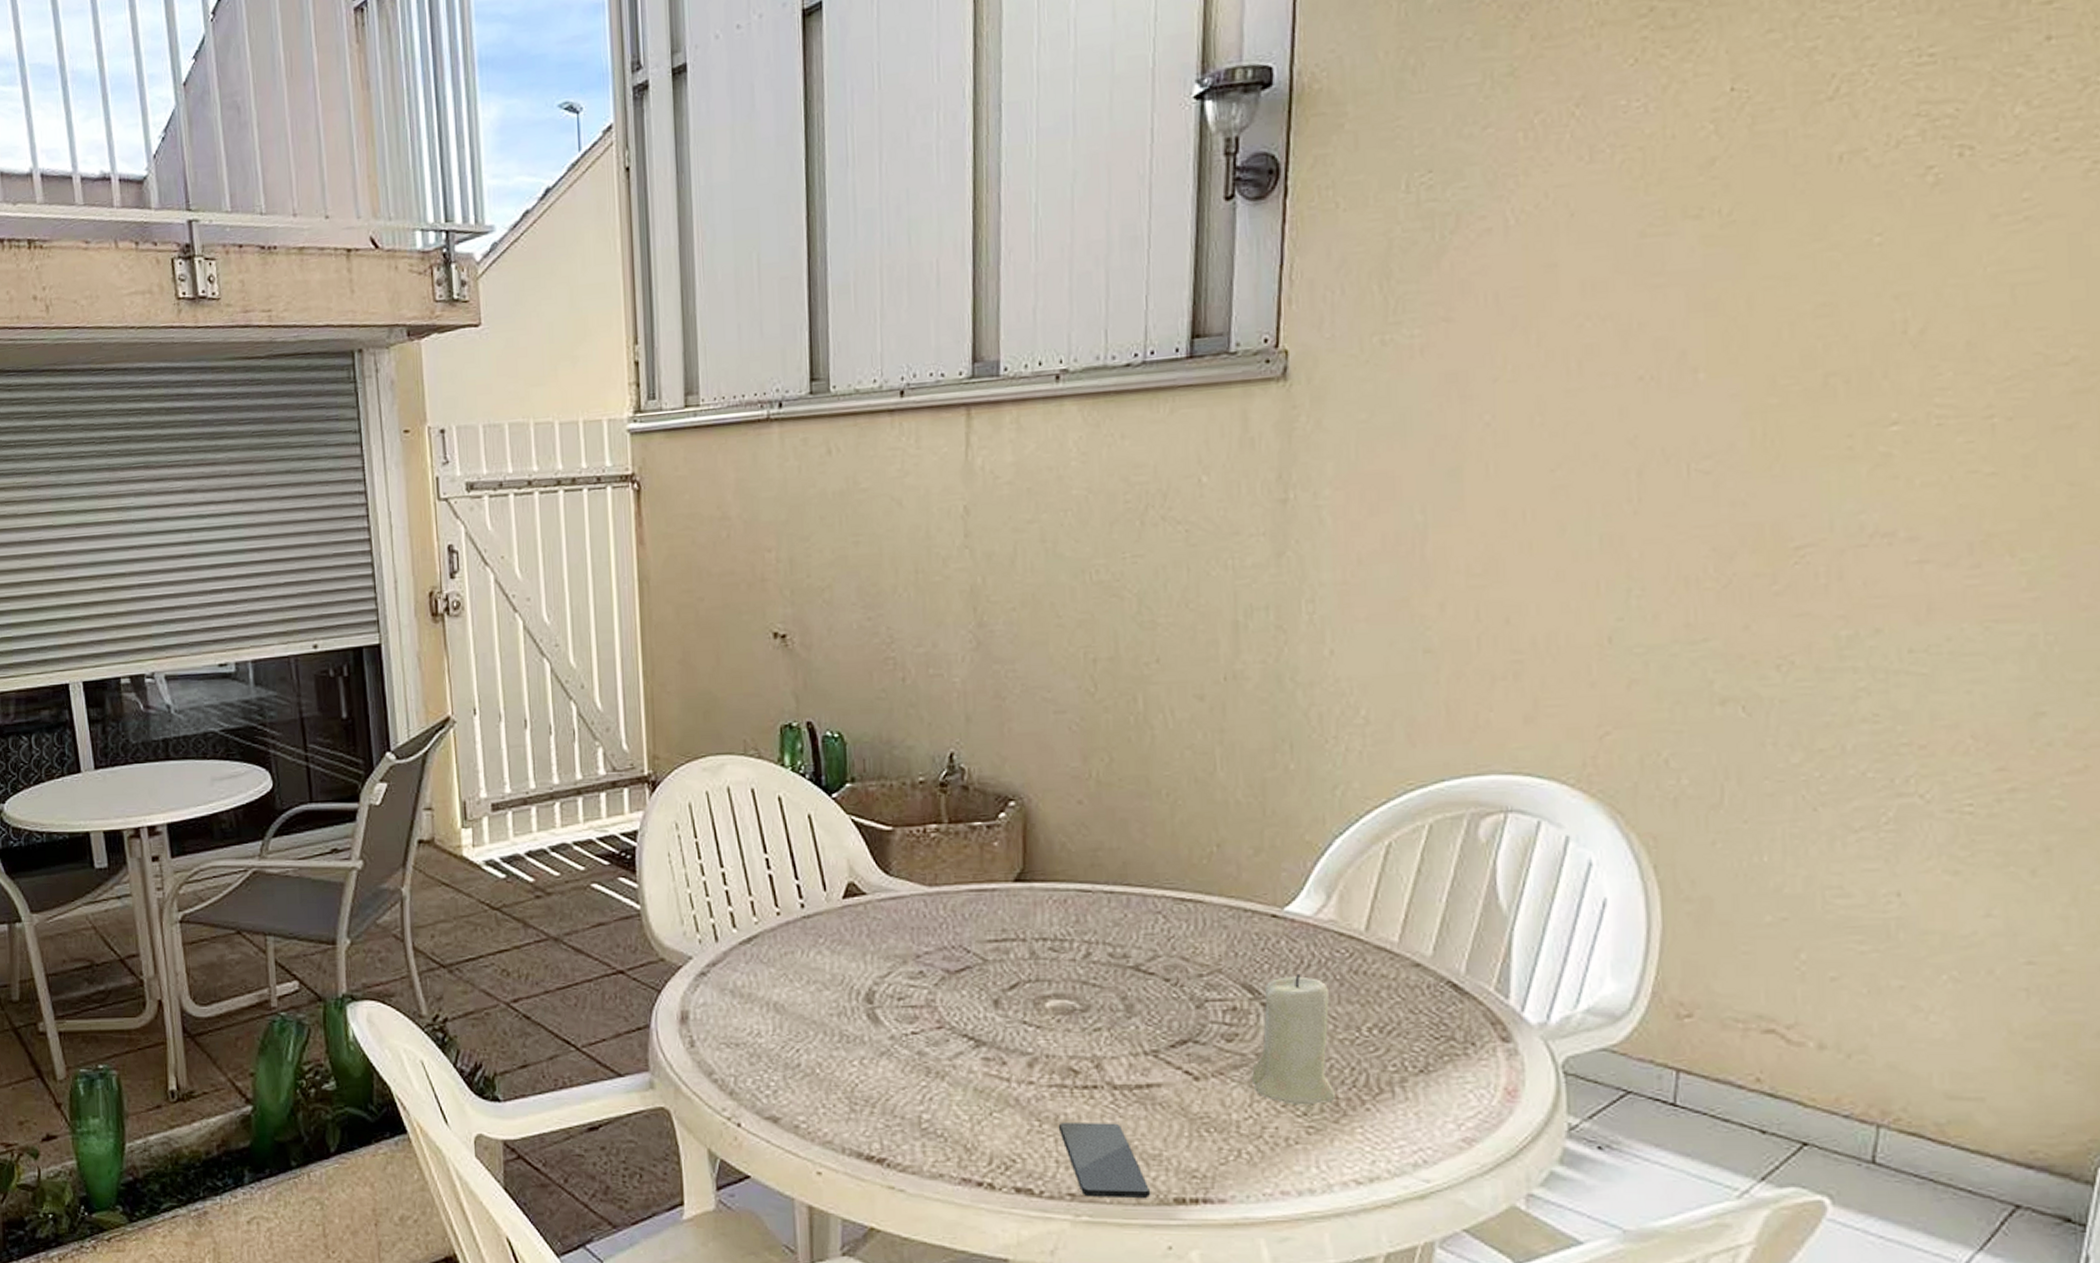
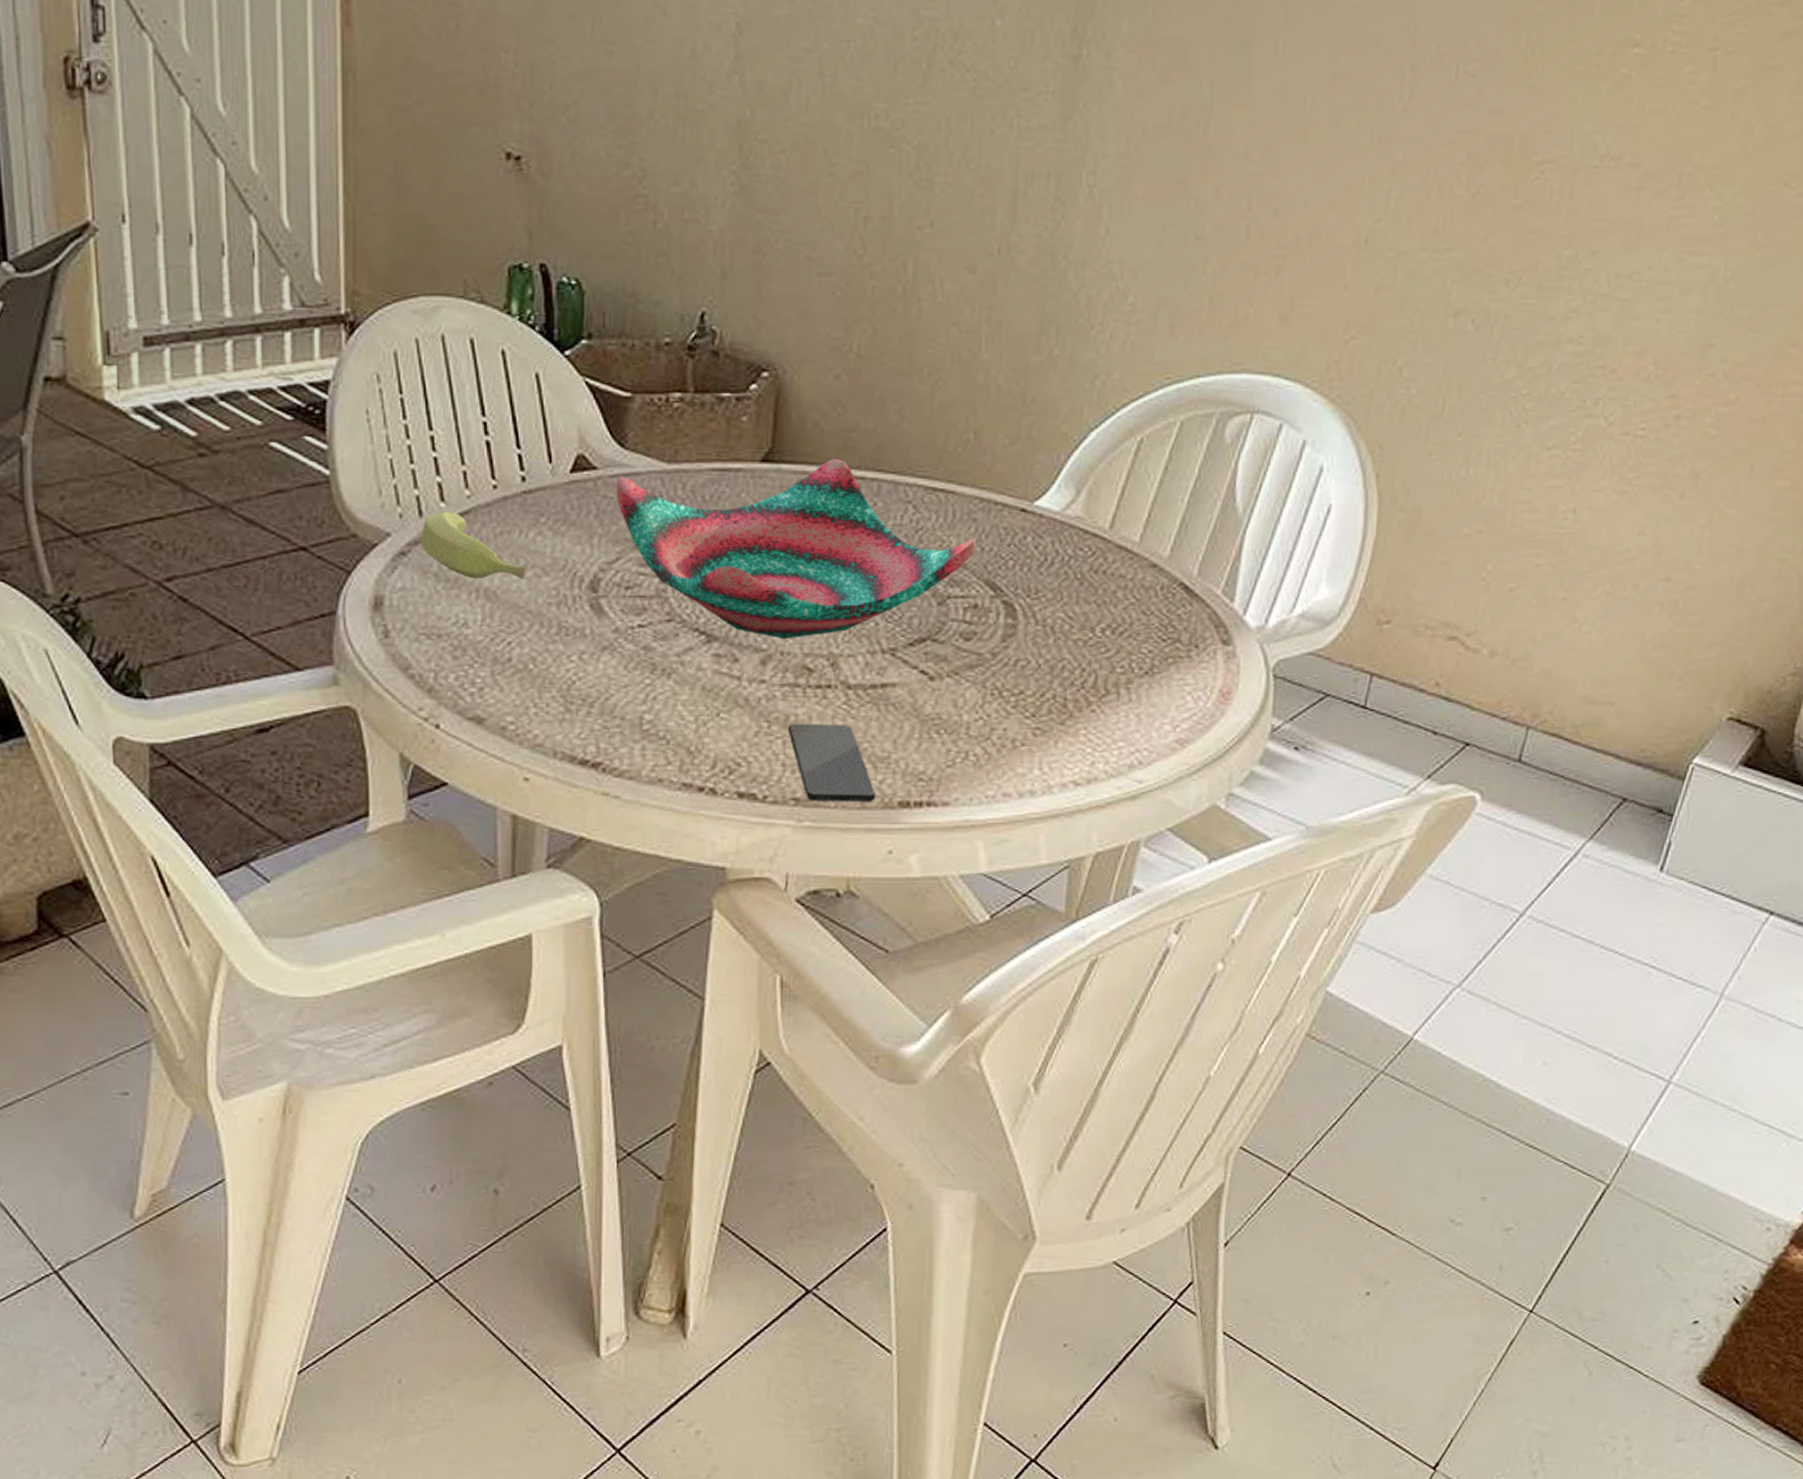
banana: none [717,936,809,994] -> present [420,511,526,580]
decorative bowl: none [883,876,1230,1044] -> present [616,459,977,640]
candle: present [1252,975,1336,1105] -> none [986,572,1068,707]

